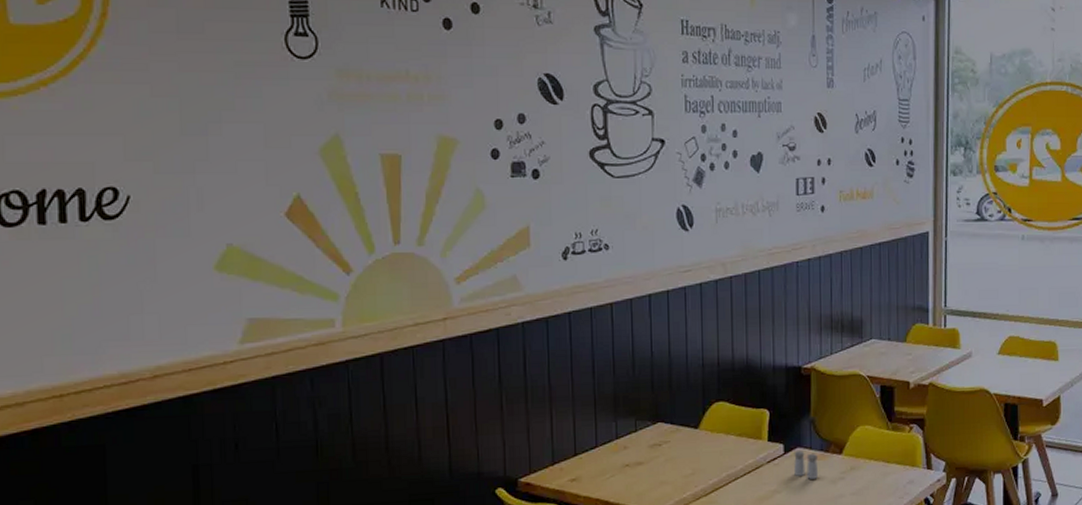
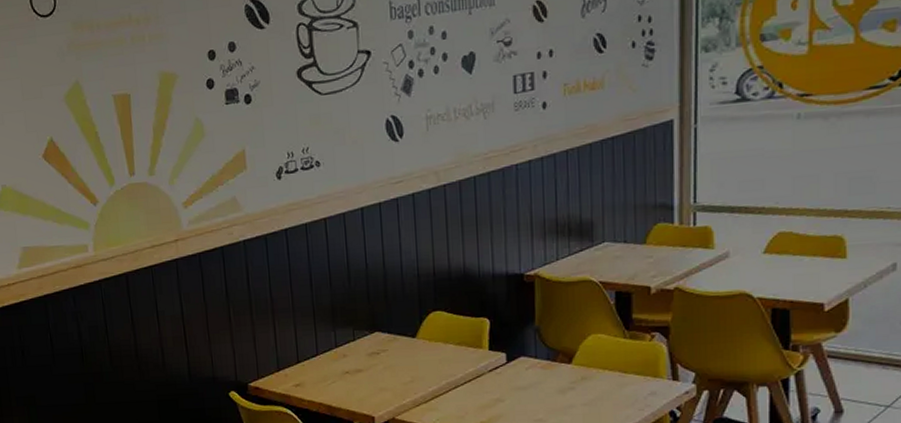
salt and pepper shaker: present [794,451,818,479] -> none [518,360,544,389]

